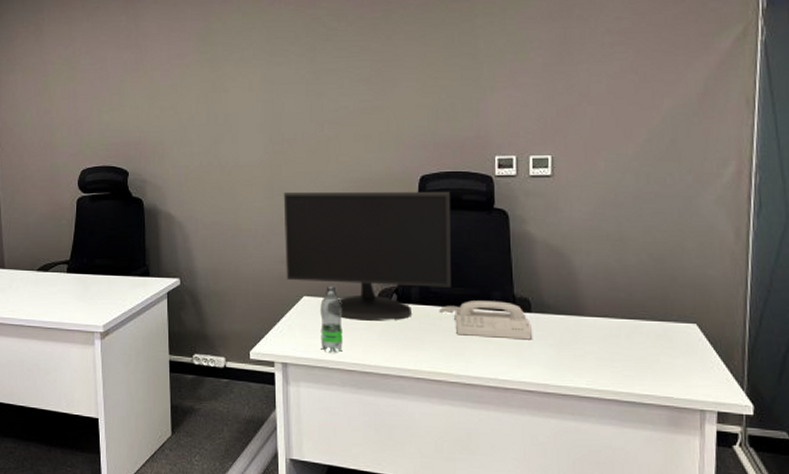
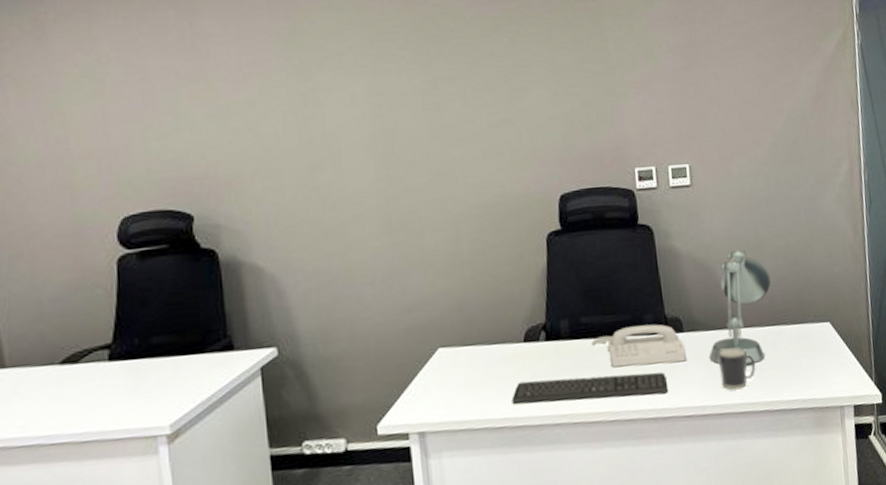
computer monitor: present [283,191,451,321] -> none [404,209,602,368]
bottle: present [320,286,343,354] -> none [459,331,489,413]
computer keyboard: none [362,334,510,367] -> present [511,372,668,405]
desk lamp: none [556,241,631,354] -> present [709,250,771,366]
mug: none [565,334,605,375] -> present [717,347,755,390]

